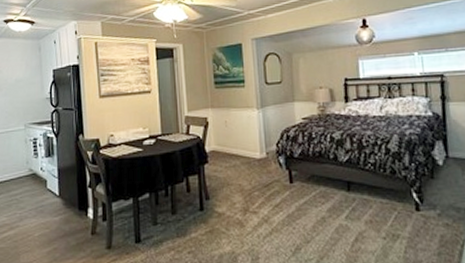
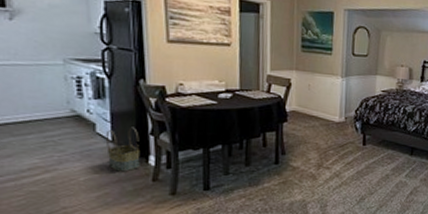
basket: none [54,181,81,226] -> present [105,127,141,172]

